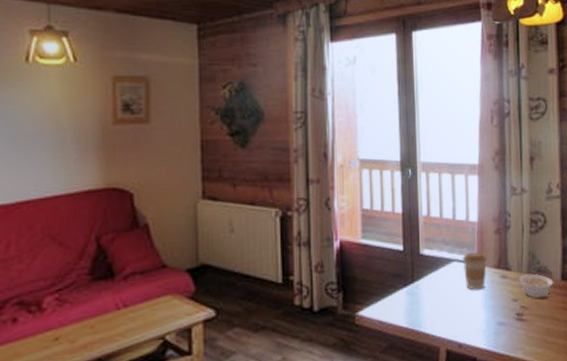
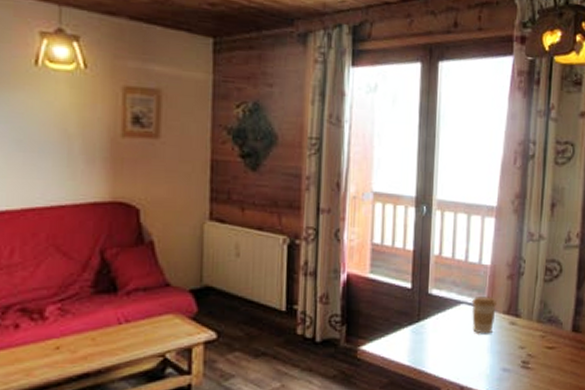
legume: present [518,273,554,298] -> none [527,322,563,348]

